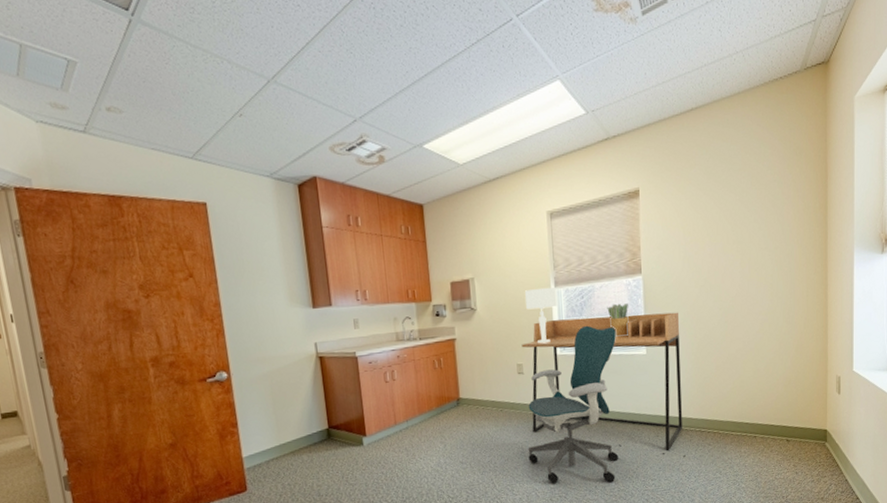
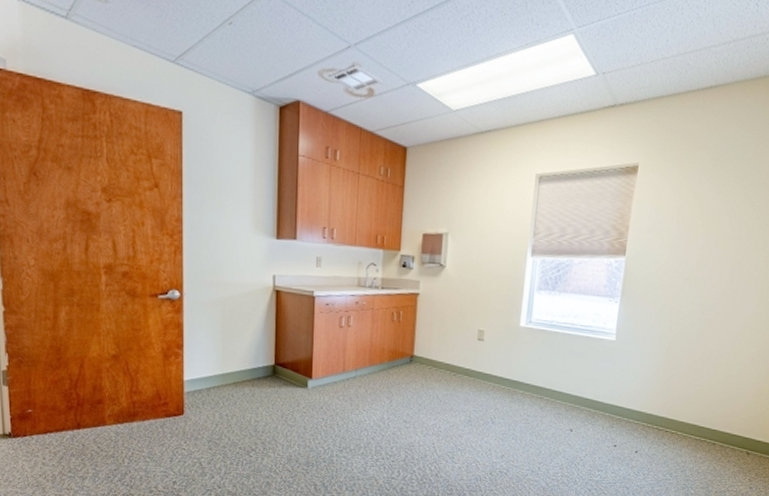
desk: present [521,312,683,452] -> none [483,289,657,444]
table lamp: present [525,287,557,344] -> none [498,254,532,313]
office chair: present [528,325,618,484] -> none [474,301,588,467]
potted plant: present [607,303,630,338] -> none [581,283,605,320]

